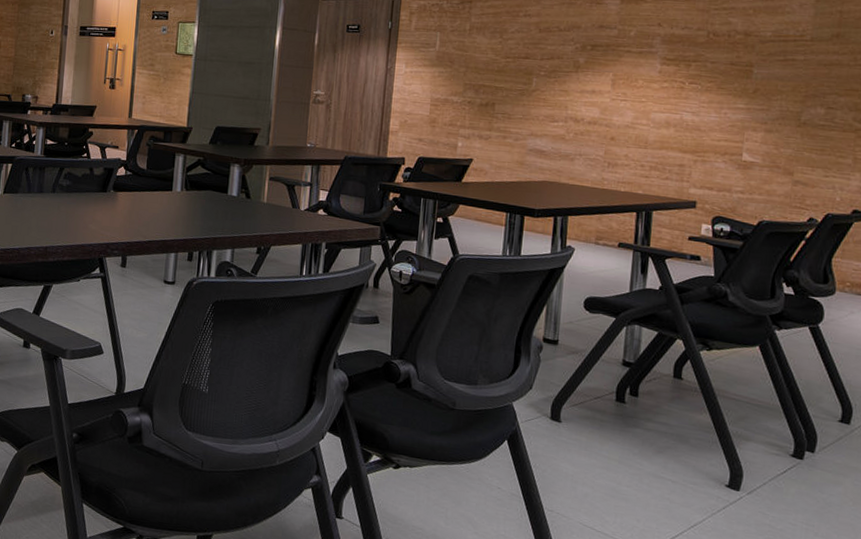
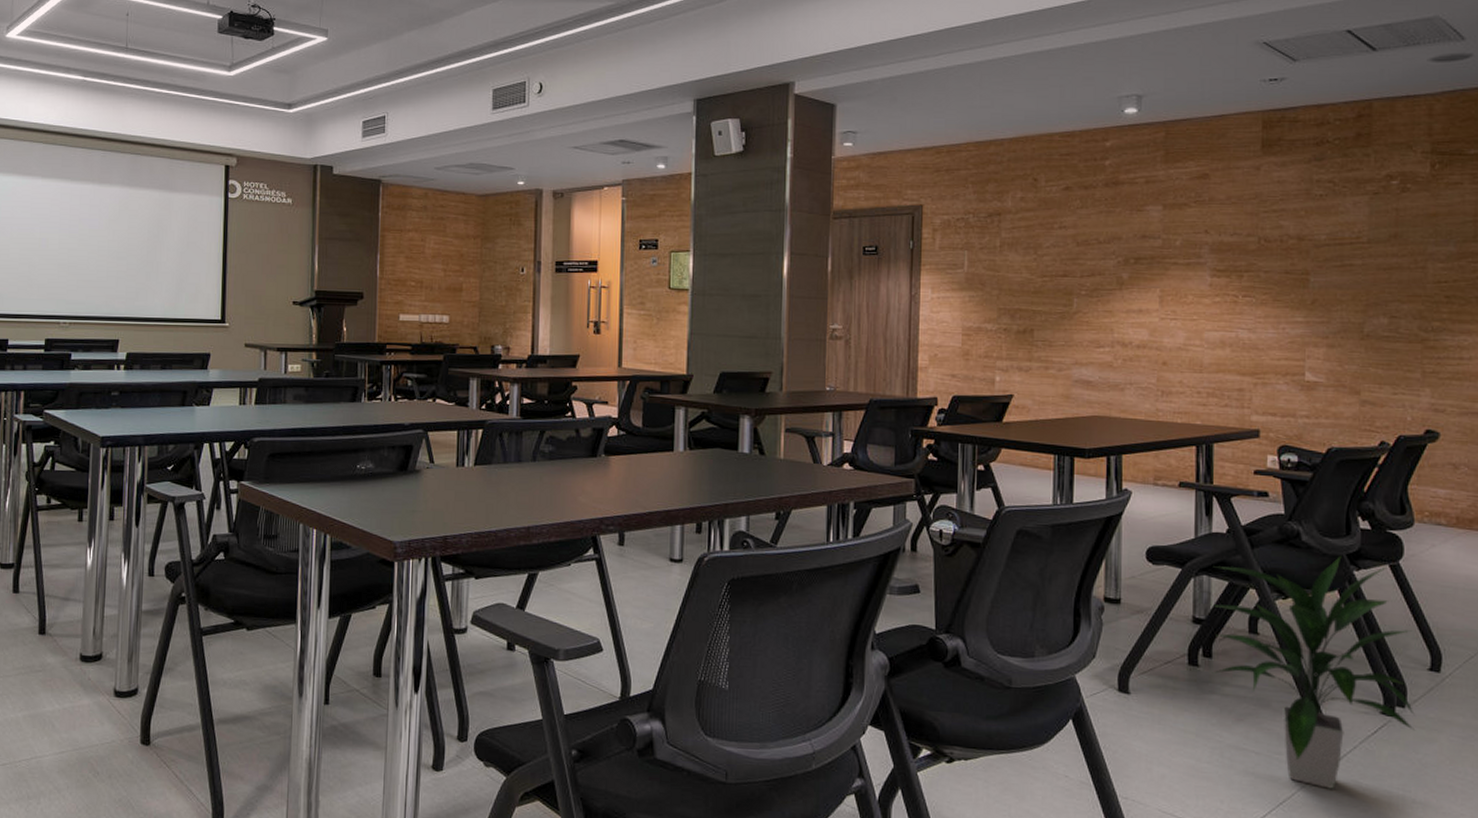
indoor plant: none [637,317,826,518] -> present [1210,557,1415,789]

